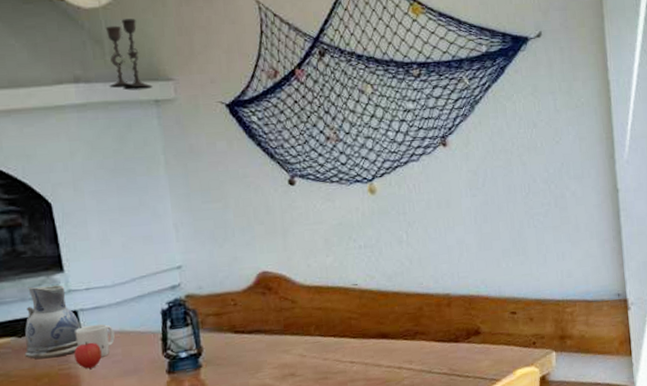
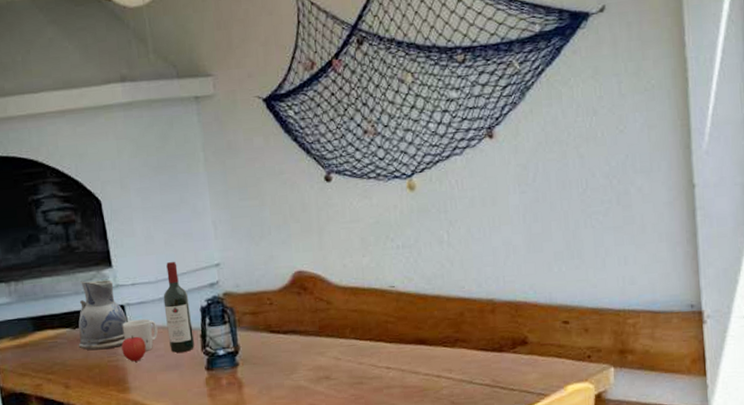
candlestick: present [106,19,153,91] -> none [150,15,193,88]
wine bottle: none [120,264,155,358] -> present [163,261,194,353]

